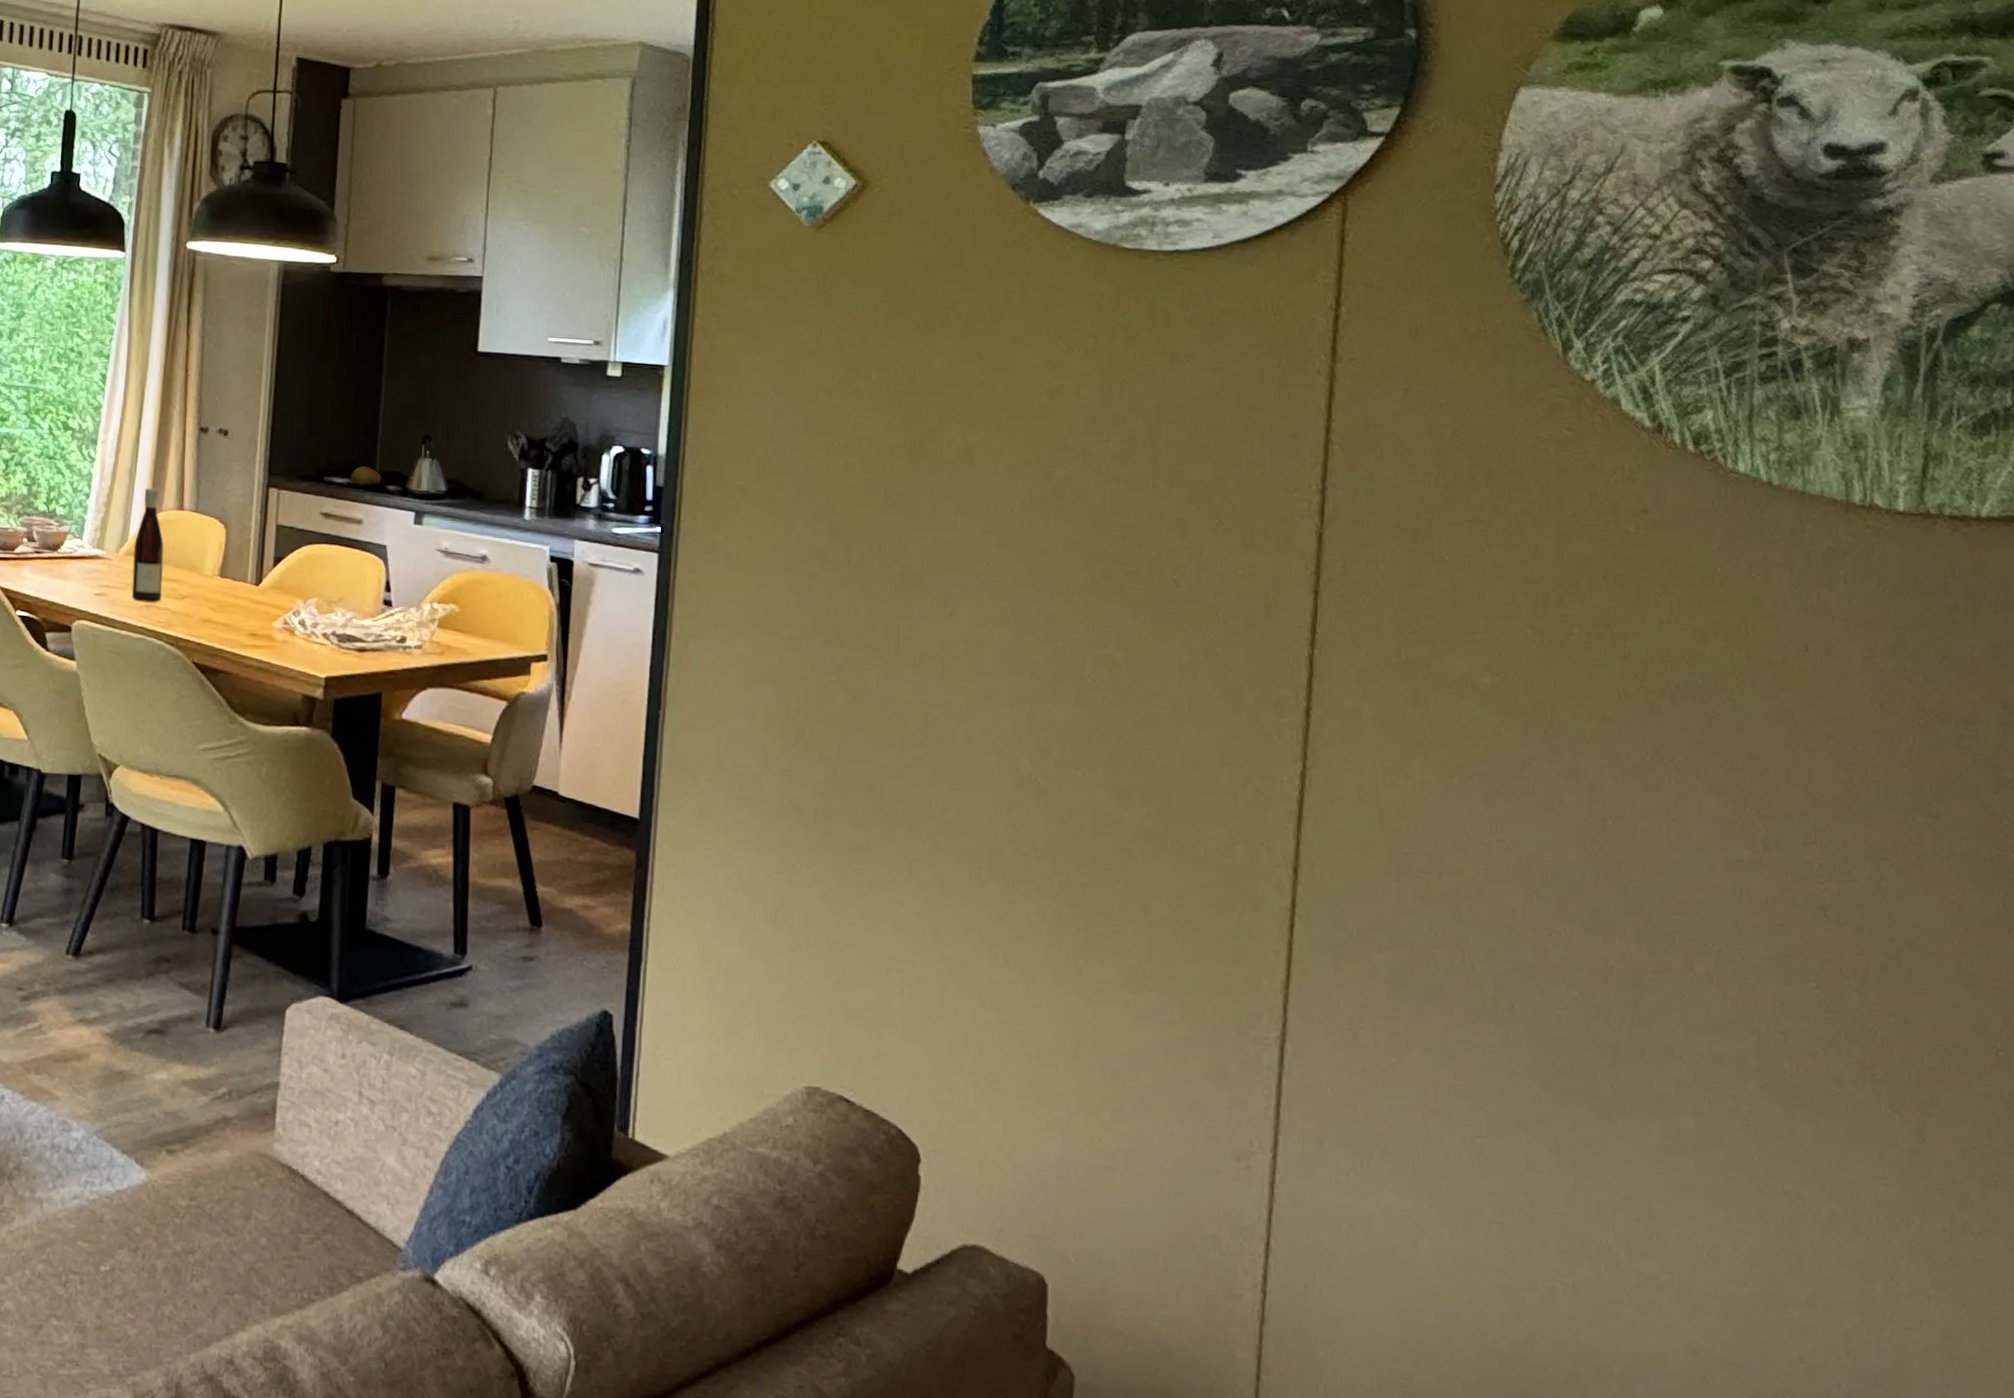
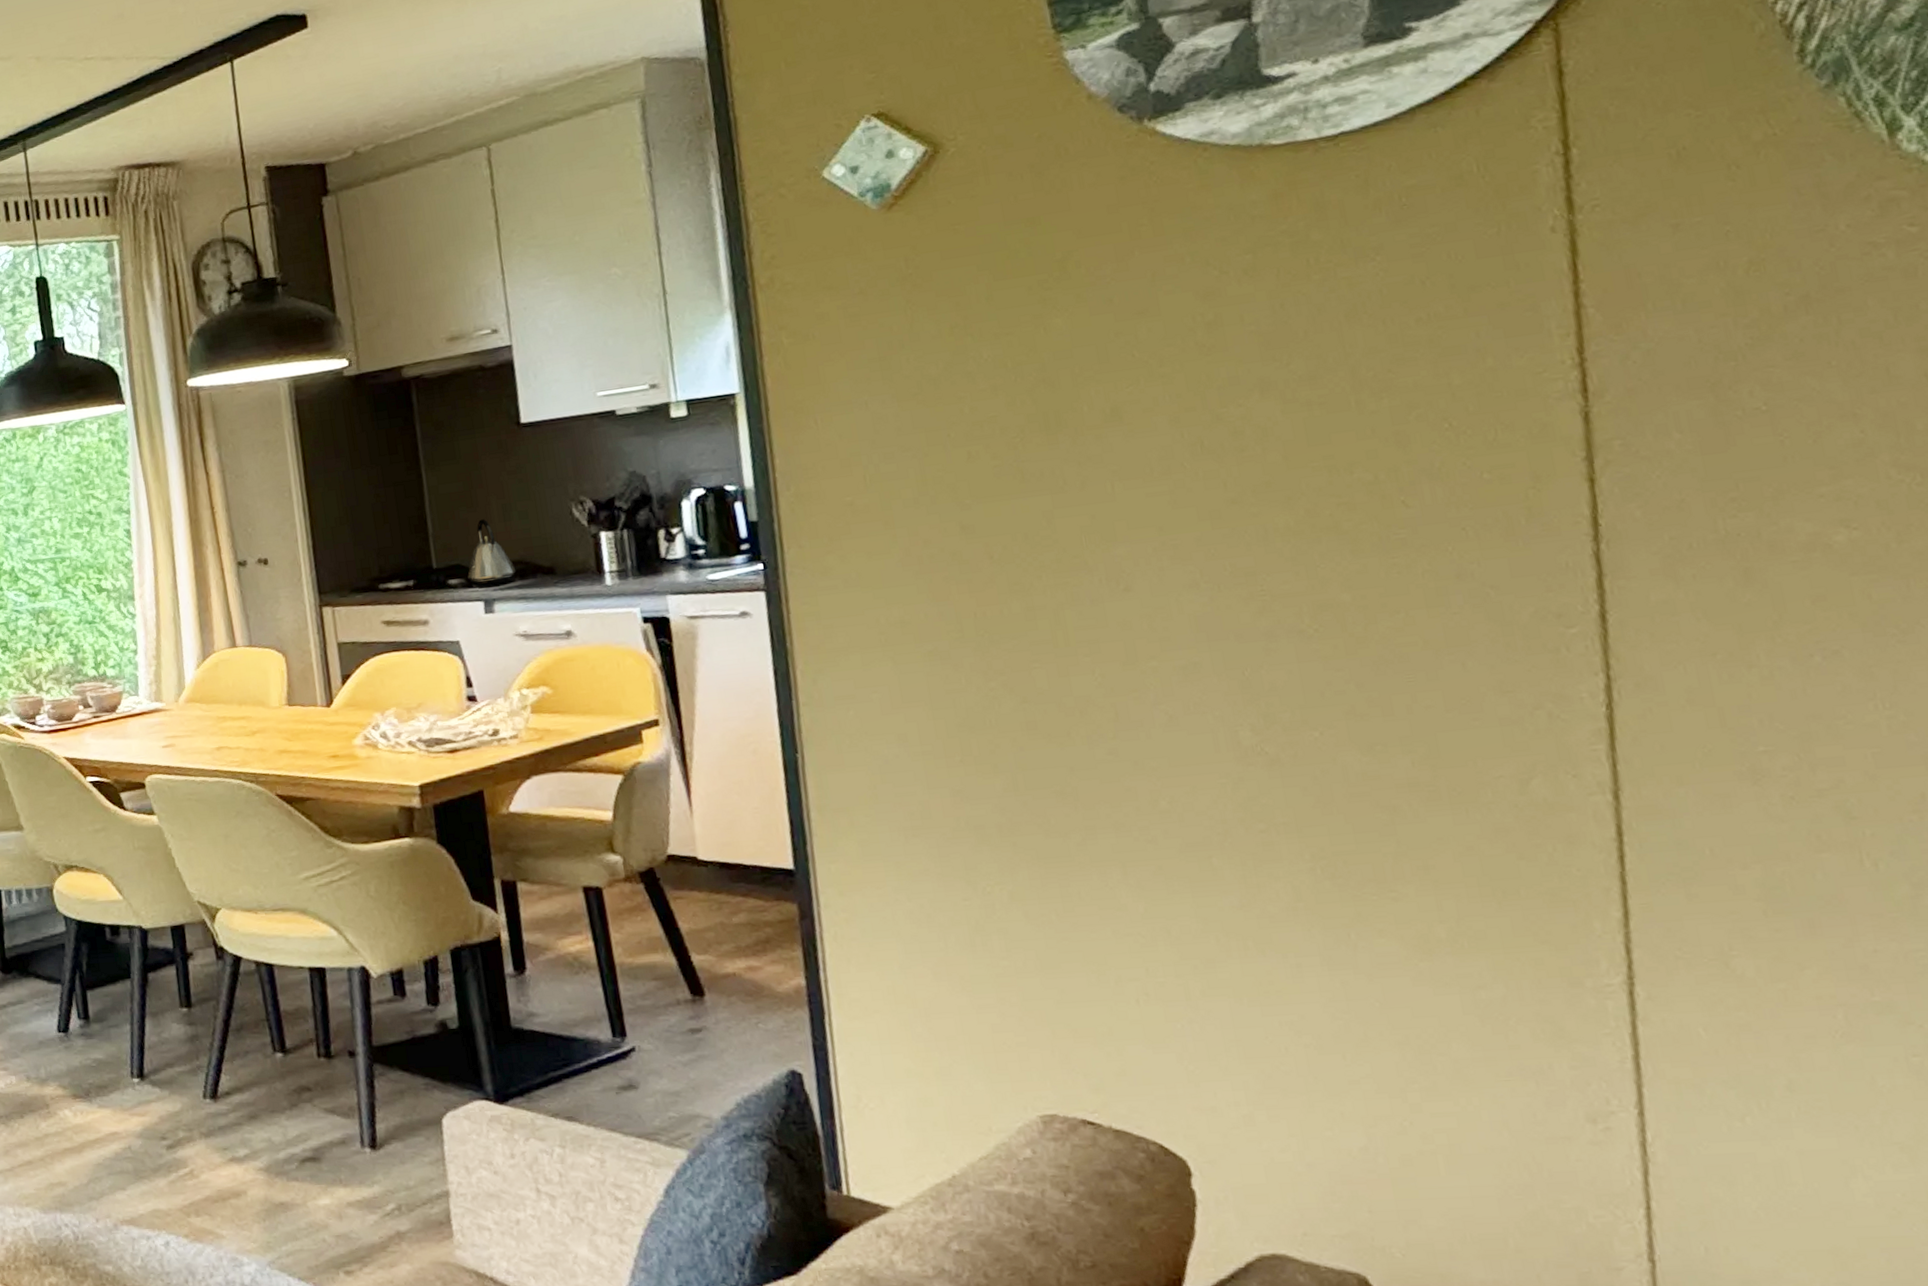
bottle: present [131,488,164,603] -> none [192,631,232,746]
fruit: present [350,466,385,489] -> none [406,565,446,589]

